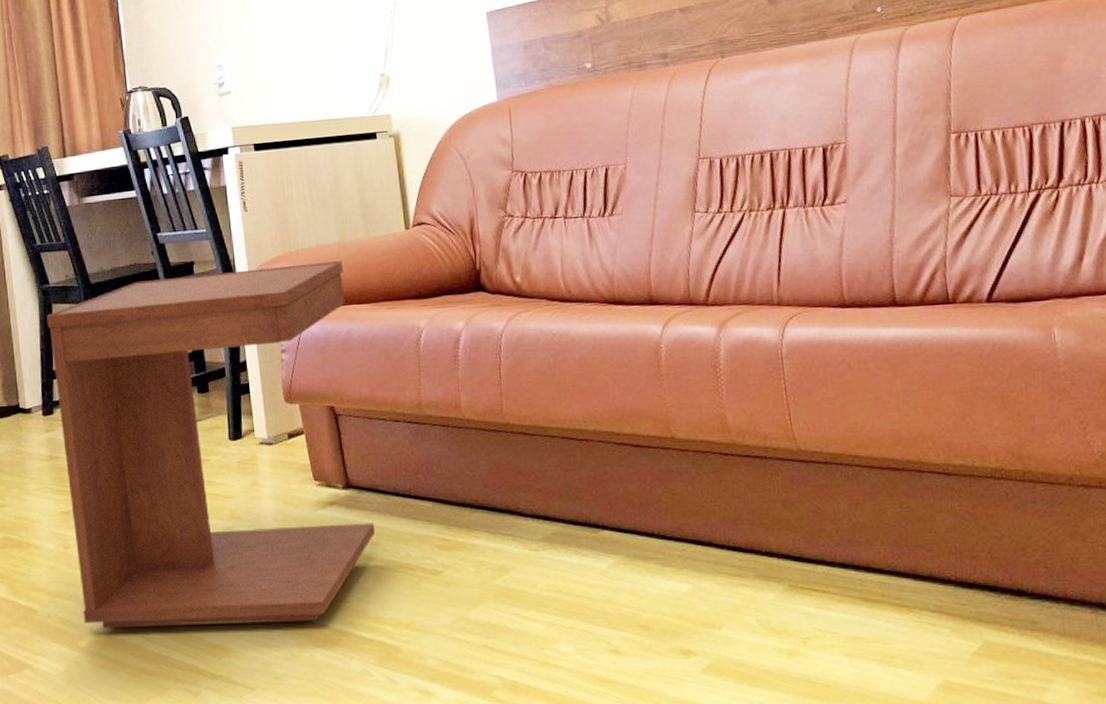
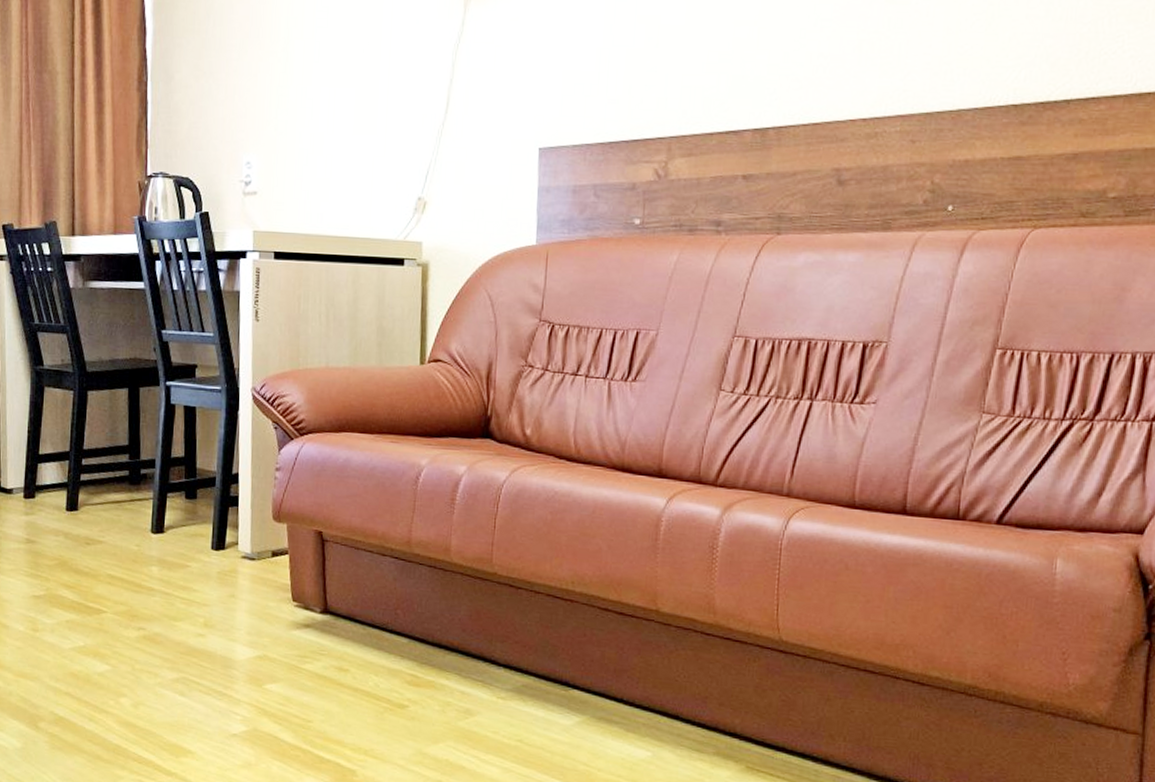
side table: present [46,261,376,629] -> none [37,376,351,735]

